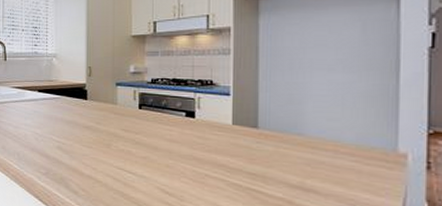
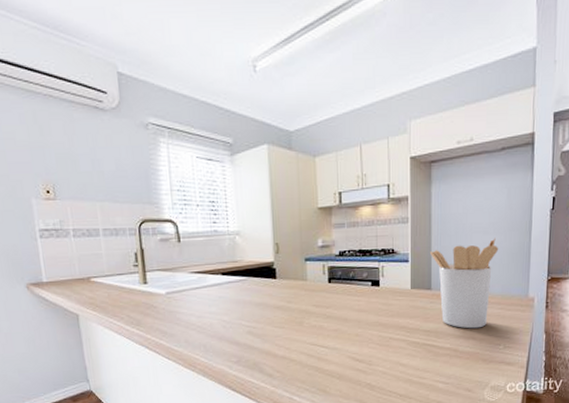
utensil holder: none [257,77,351,181] -> present [430,238,499,329]

